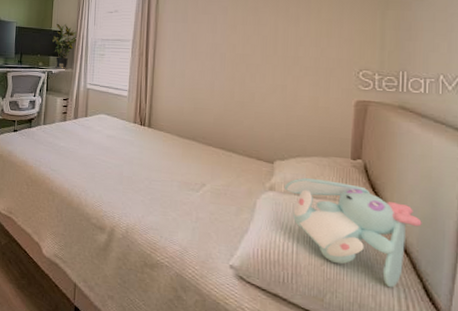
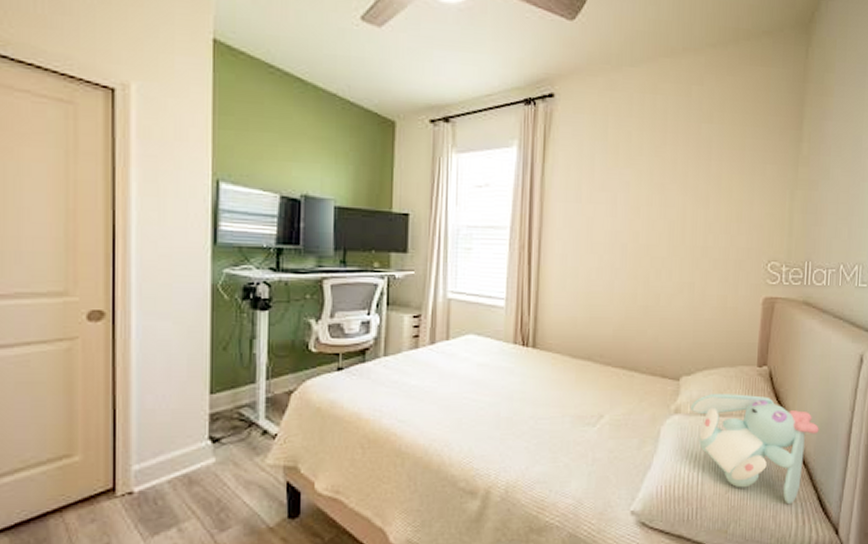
potted plant: present [52,23,77,69] -> none [394,202,431,272]

